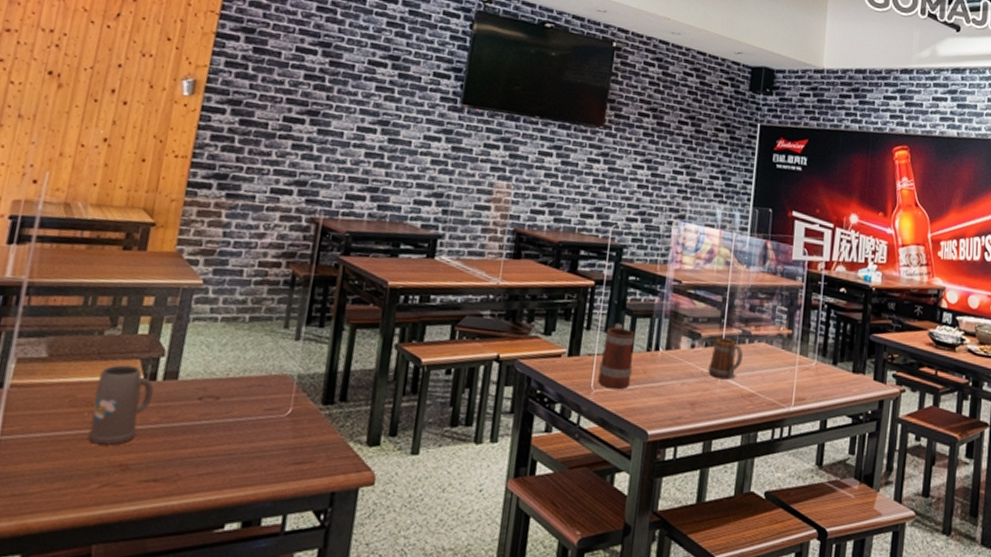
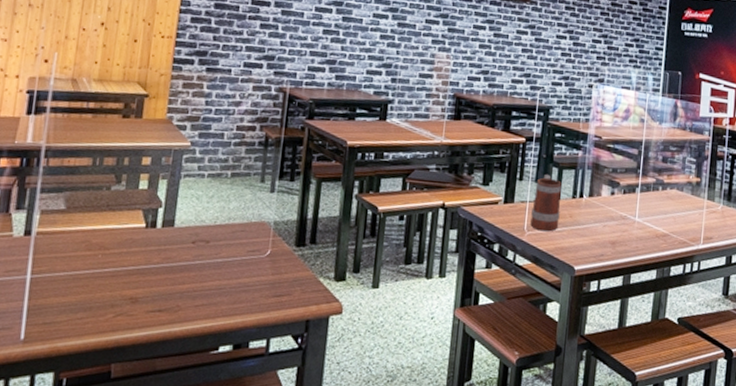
beer mug: present [88,364,155,445] -> none [103,215,155,282]
beer mug: present [708,337,743,380] -> none [626,185,657,222]

